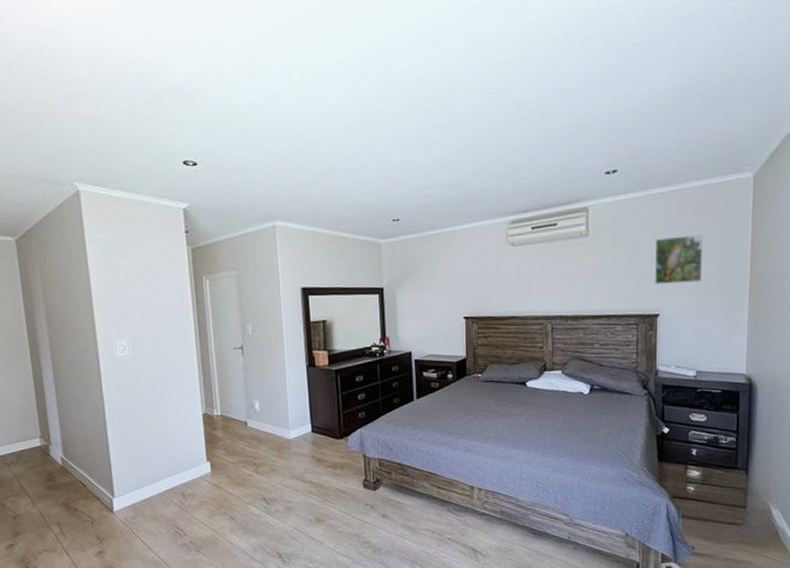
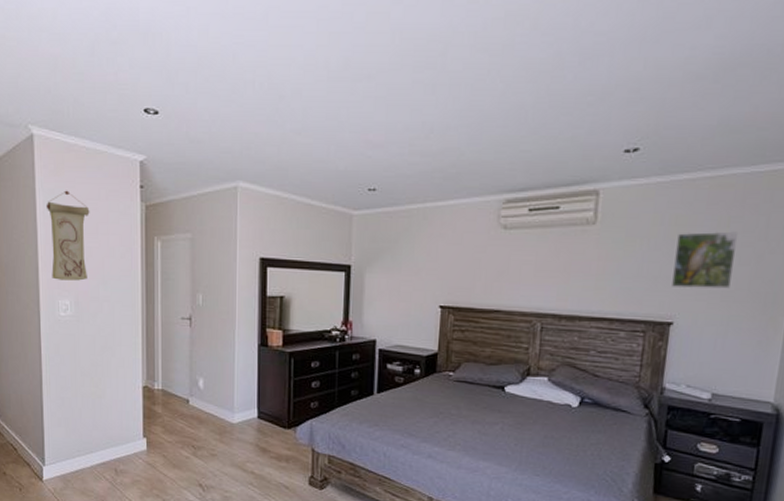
wall scroll: none [96,240,142,323] -> present [45,190,90,281]

